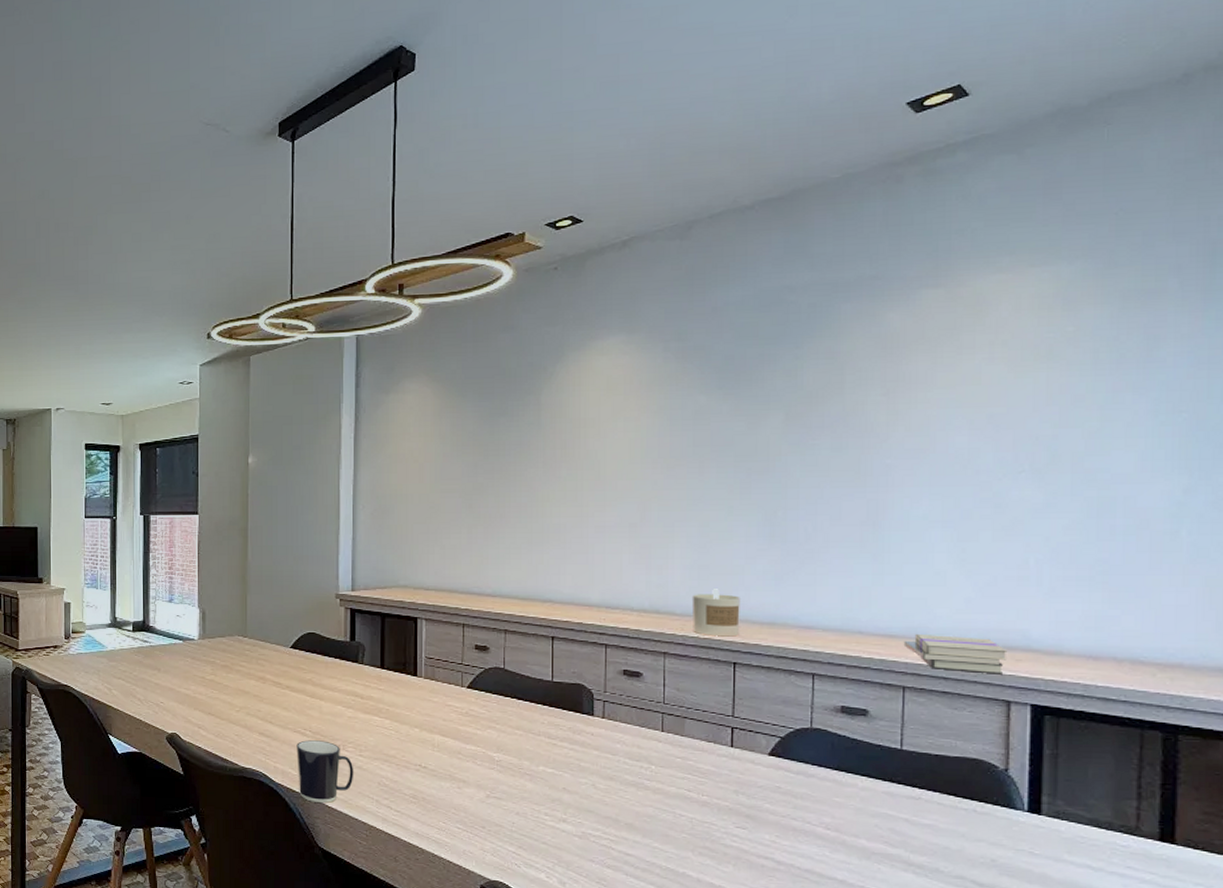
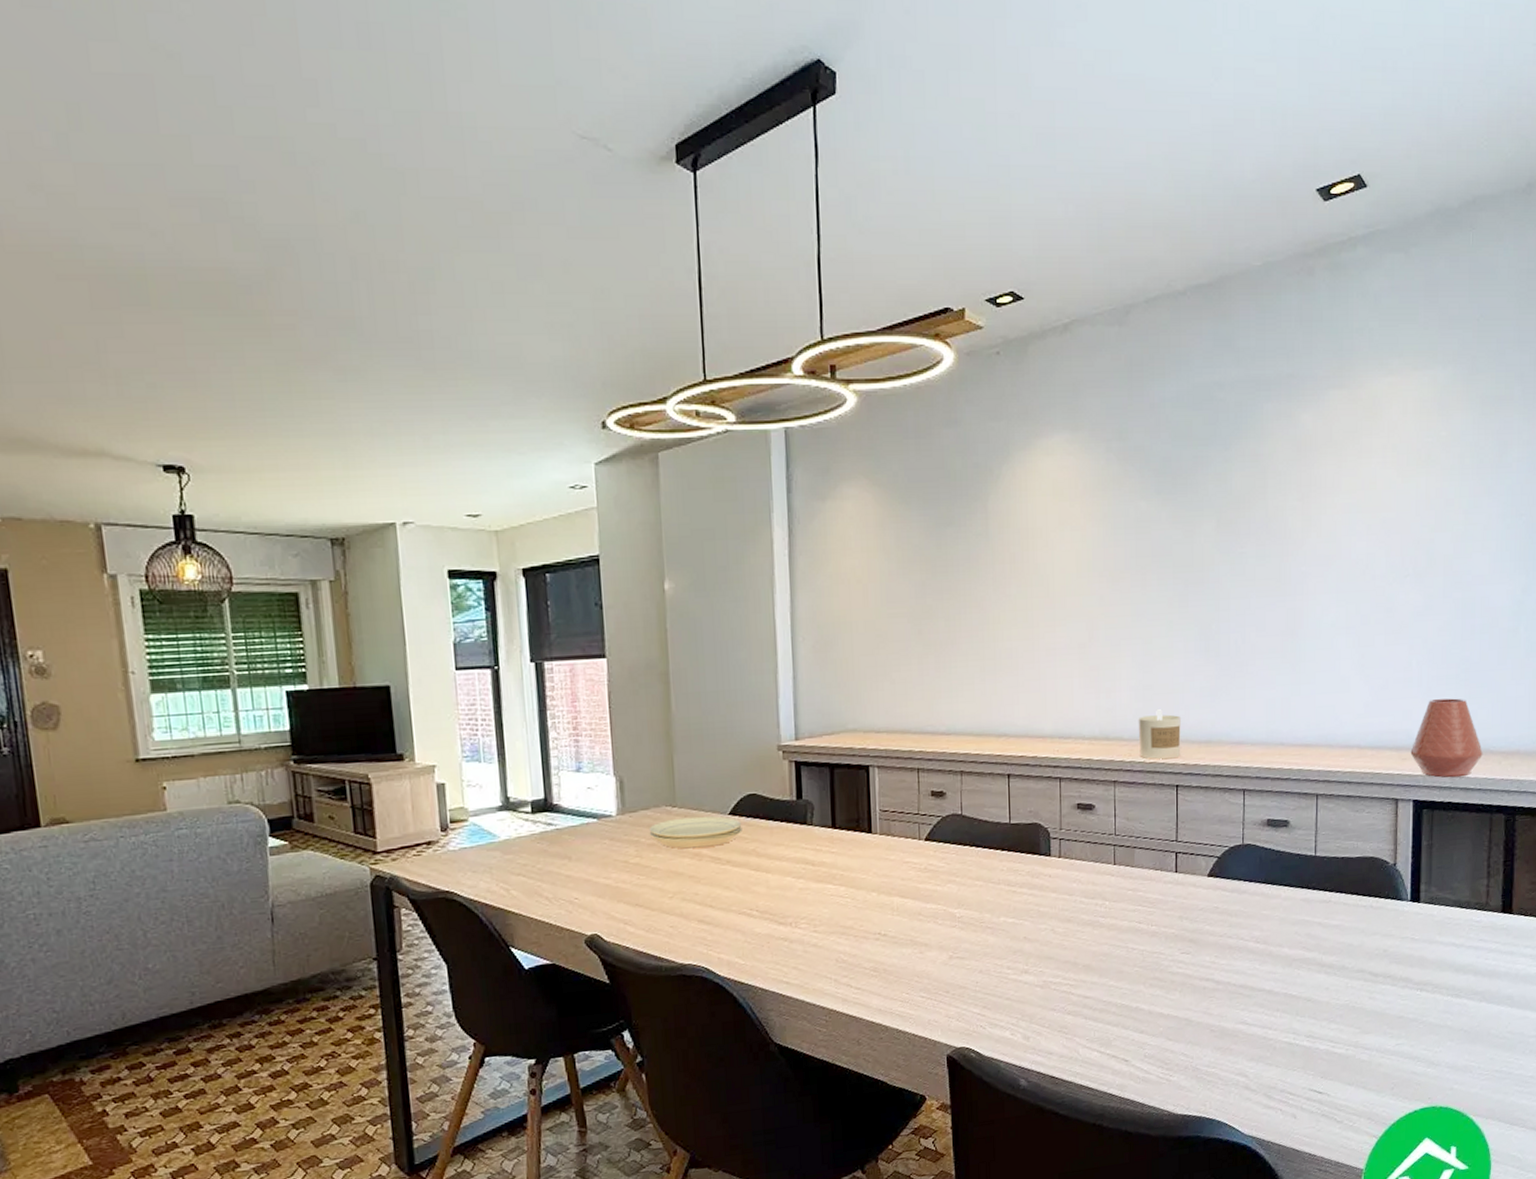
plate: none [223,646,301,673] -> present [648,816,742,849]
mug: present [296,740,354,804] -> none [742,920,809,994]
books: present [903,633,1008,674] -> none [1316,740,1396,775]
vase: none [1027,601,1130,686] -> present [1410,698,1484,778]

